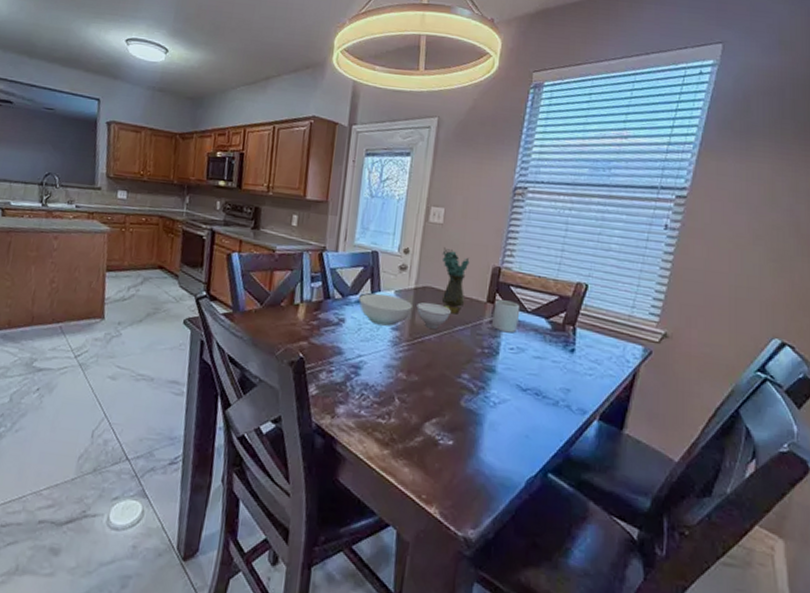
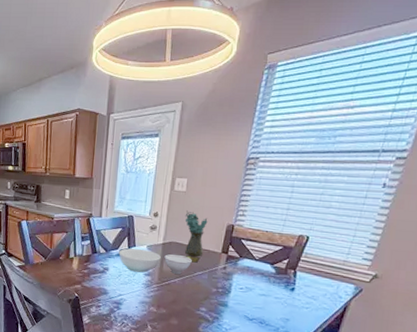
mug: present [492,299,521,333] -> none [226,250,250,277]

